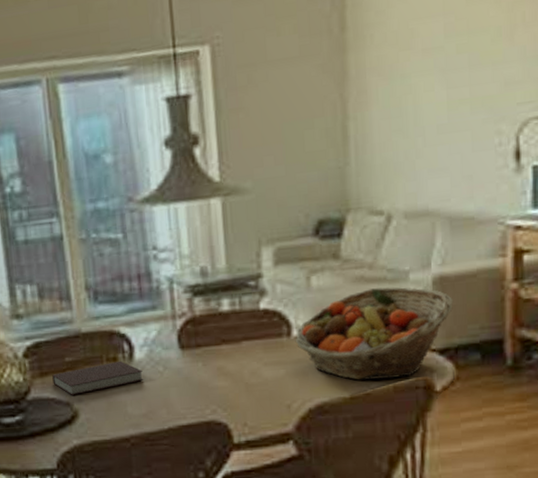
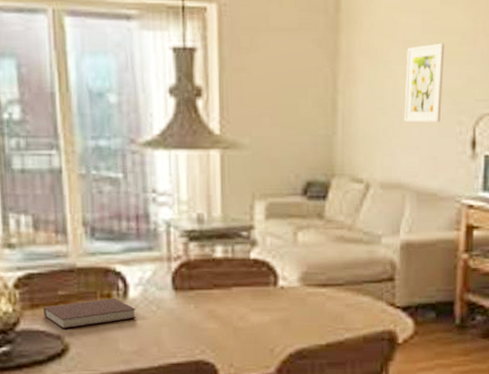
fruit basket: present [295,287,454,380] -> none [280,248,417,331]
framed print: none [428,44,475,141] -> present [404,43,445,123]

